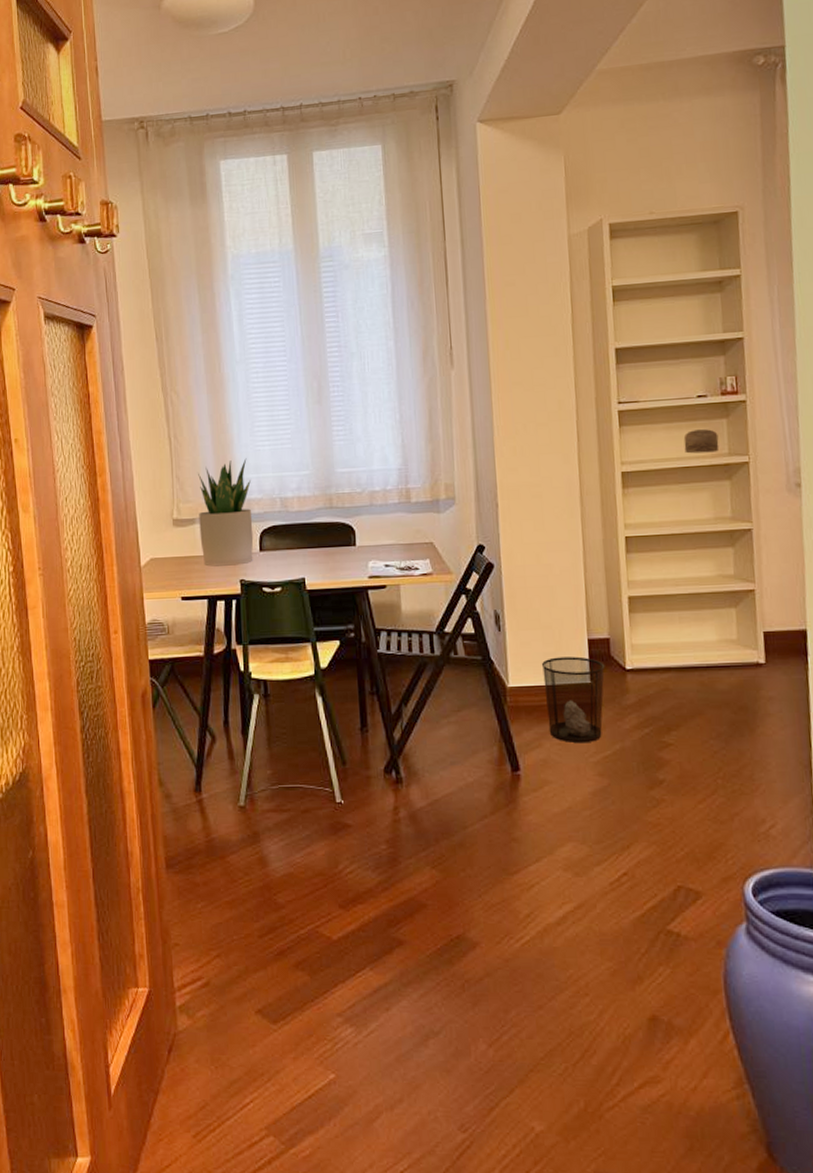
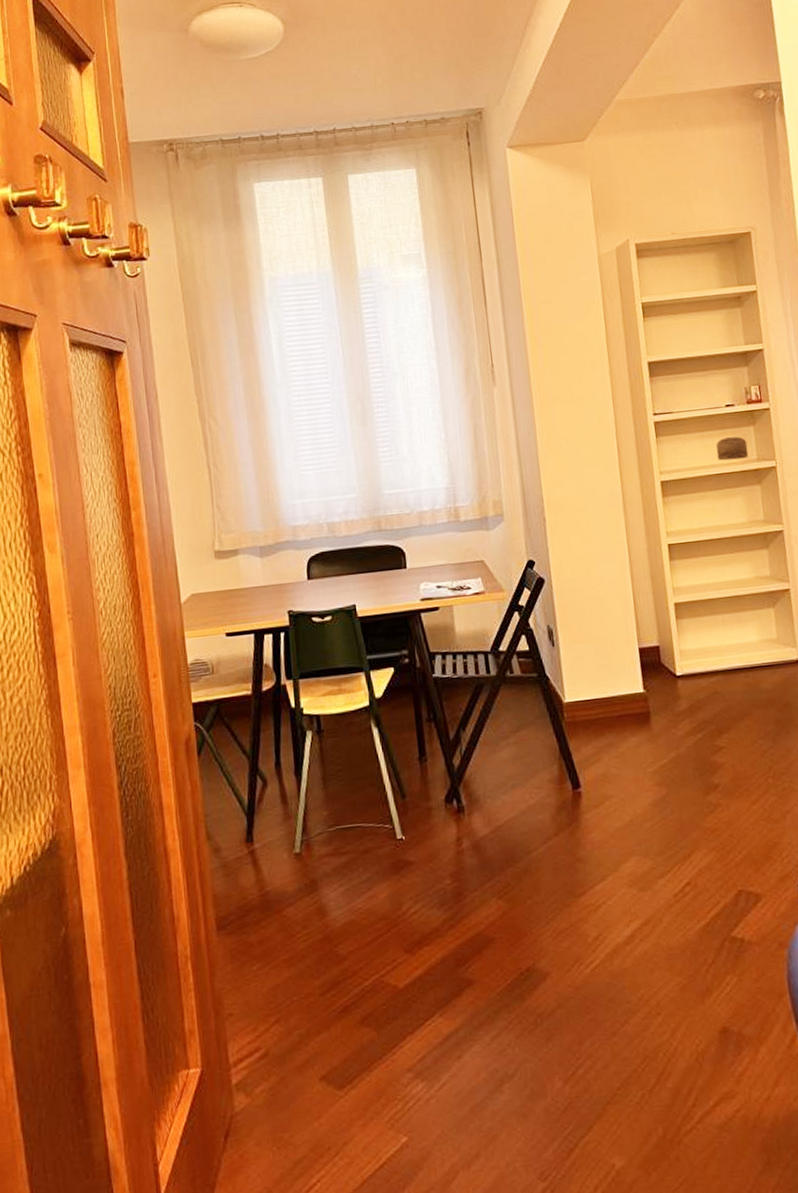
planter: present [198,458,254,567] -> none [240,484,301,599]
waste bin: present [541,656,606,744] -> none [595,666,658,755]

